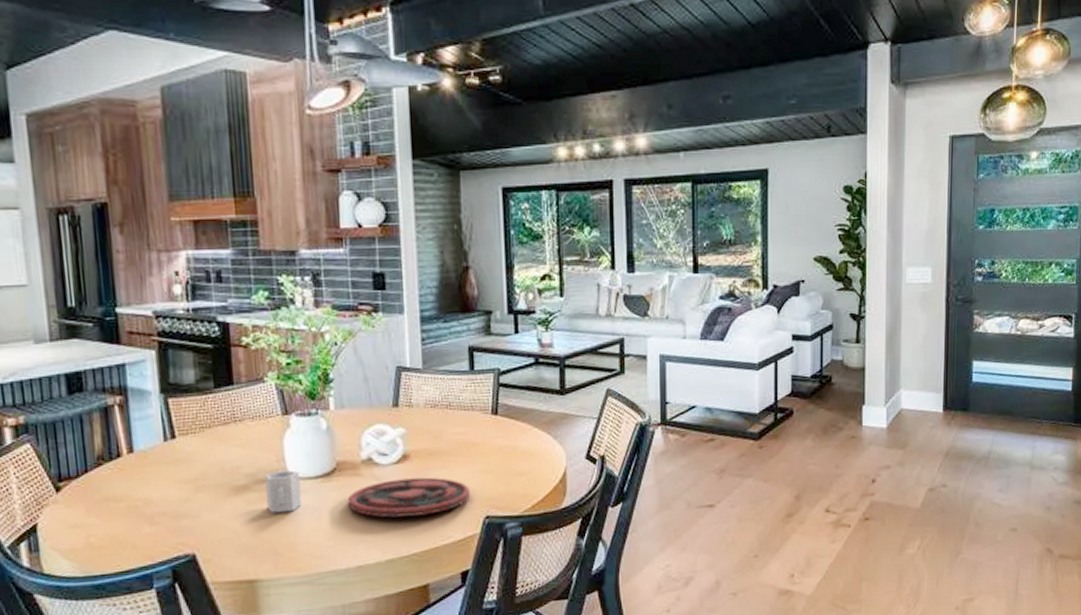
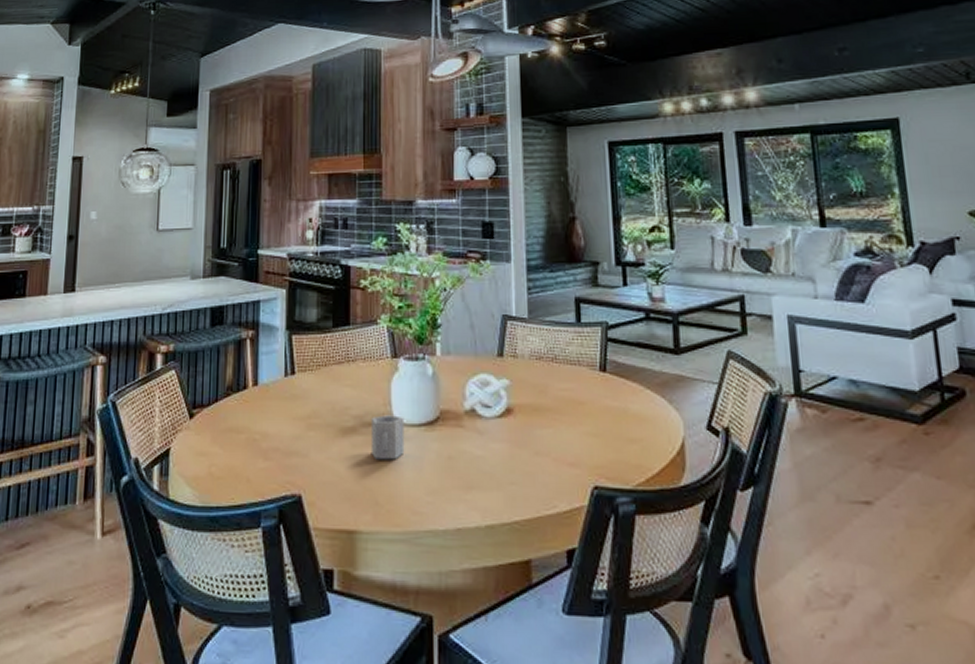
plate: present [347,477,471,518] -> none [449,435,578,478]

